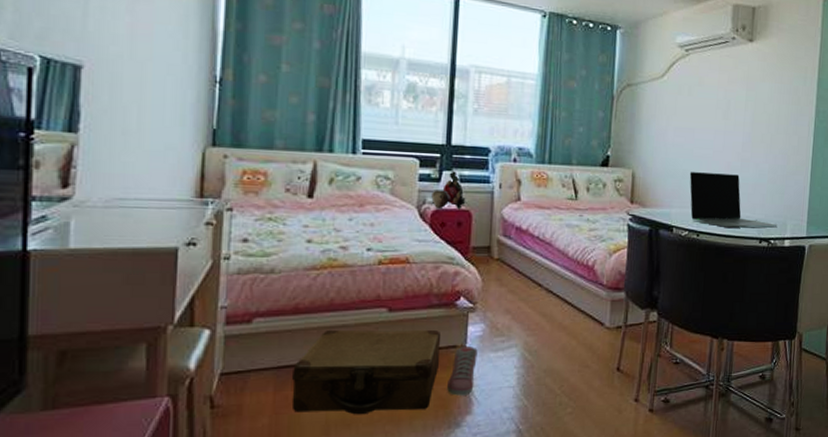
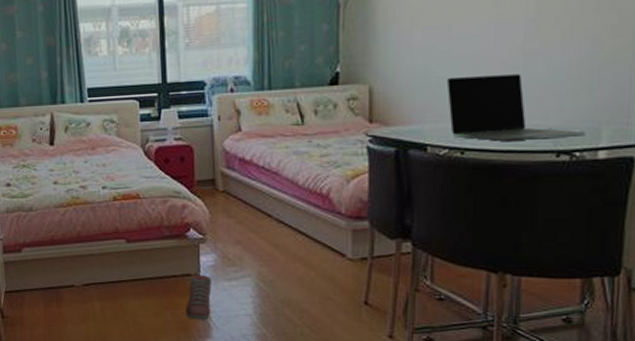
suitcase: present [291,329,441,415] -> none [56,258,177,332]
teddy bear: present [431,171,466,210] -> none [153,108,187,147]

